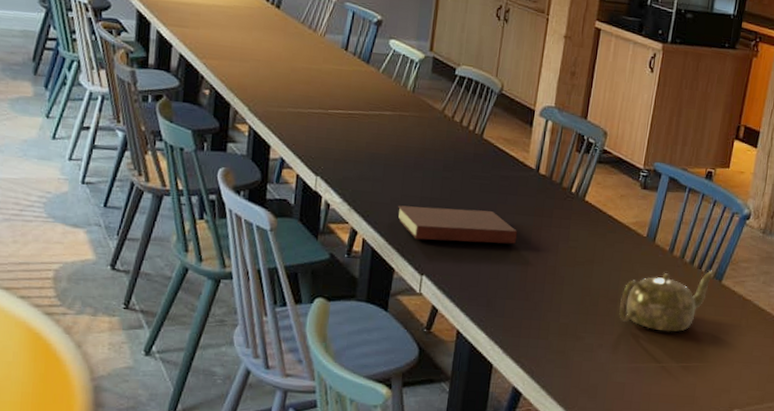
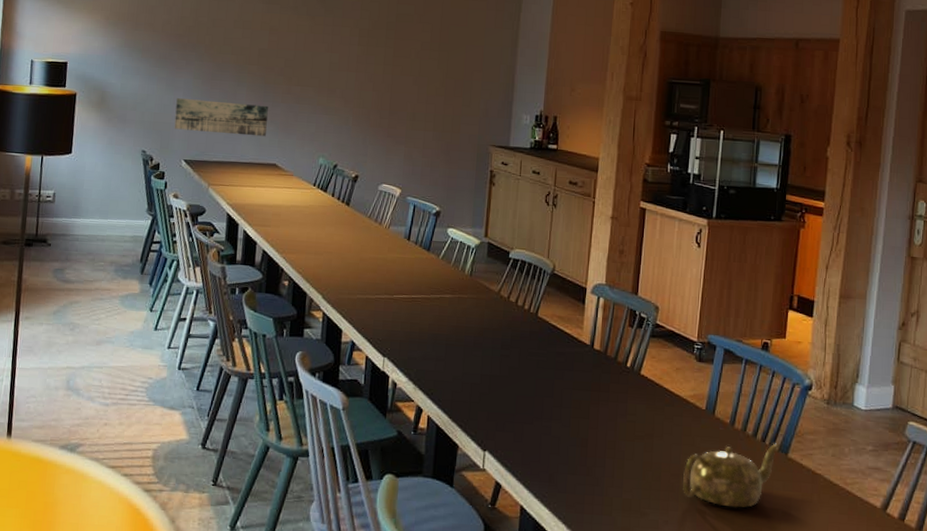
notebook: present [397,205,518,245] -> none [459,383,576,420]

